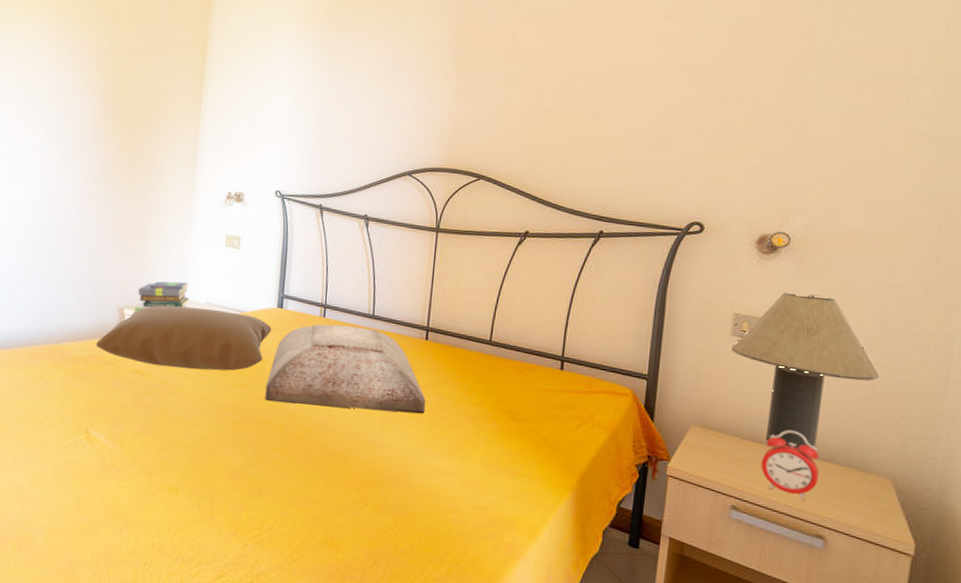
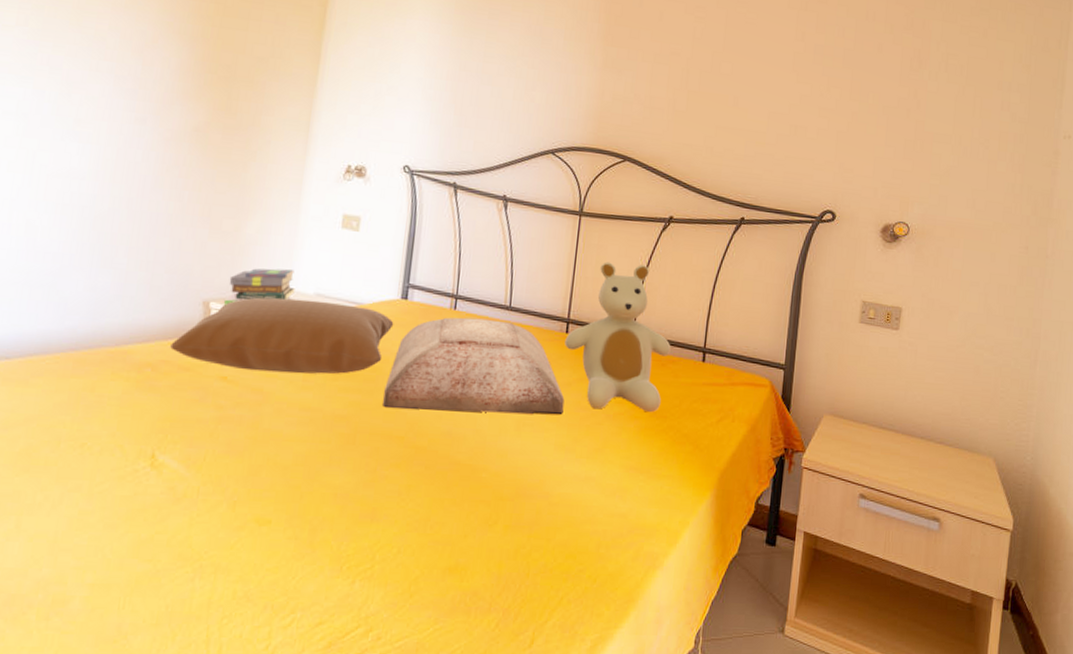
stuffed bear: none [425,274,529,416] -> present [565,262,671,413]
table lamp: present [731,292,879,450] -> none [860,280,983,434]
alarm clock: present [761,429,820,500] -> none [885,414,935,484]

